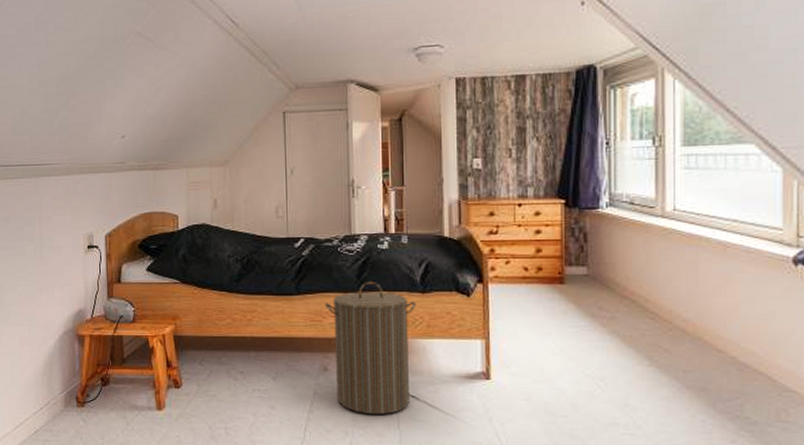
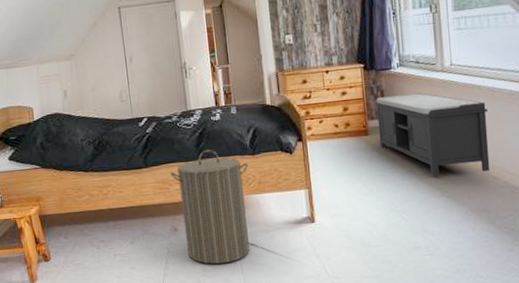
bench: none [576,240,716,342] -> present [375,93,490,176]

